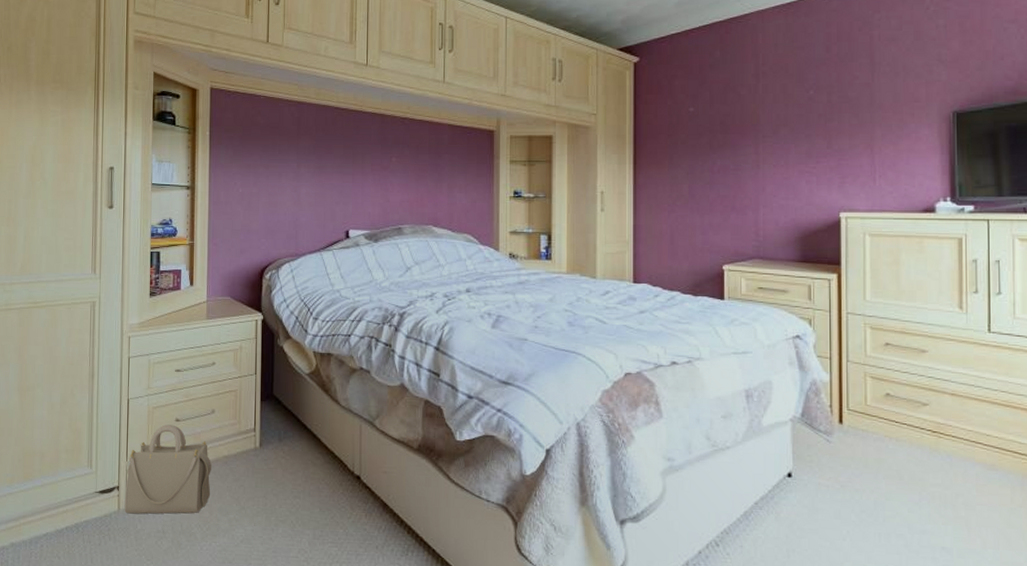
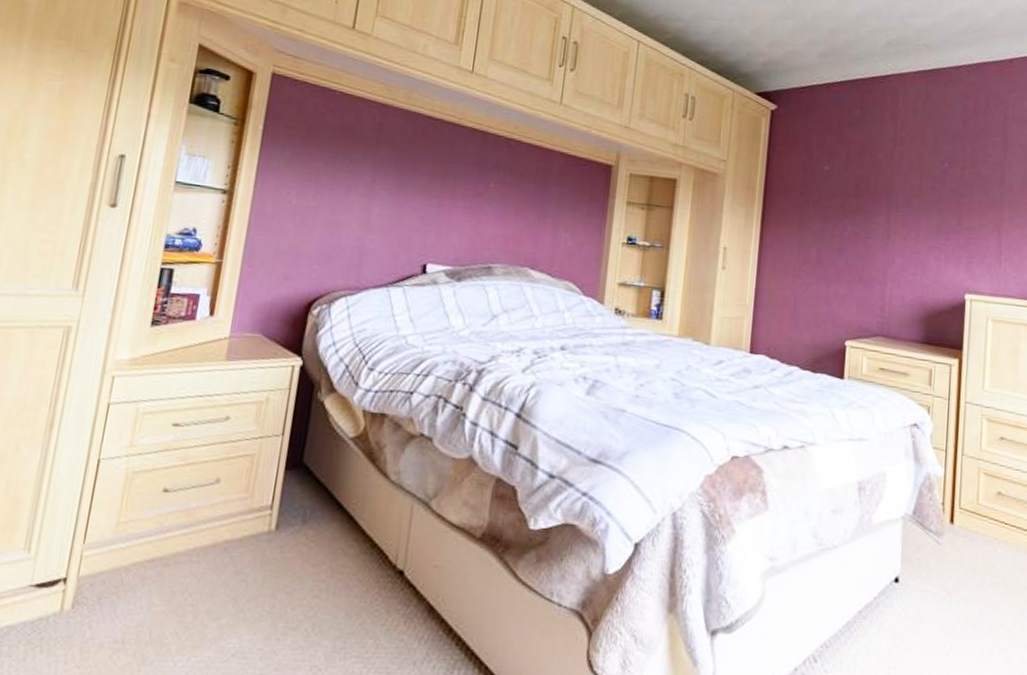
handbag: present [124,424,211,514] -> none [69,495,206,617]

